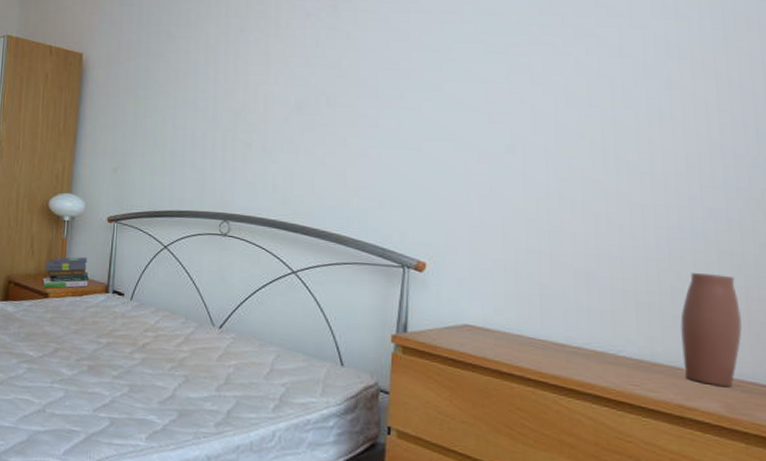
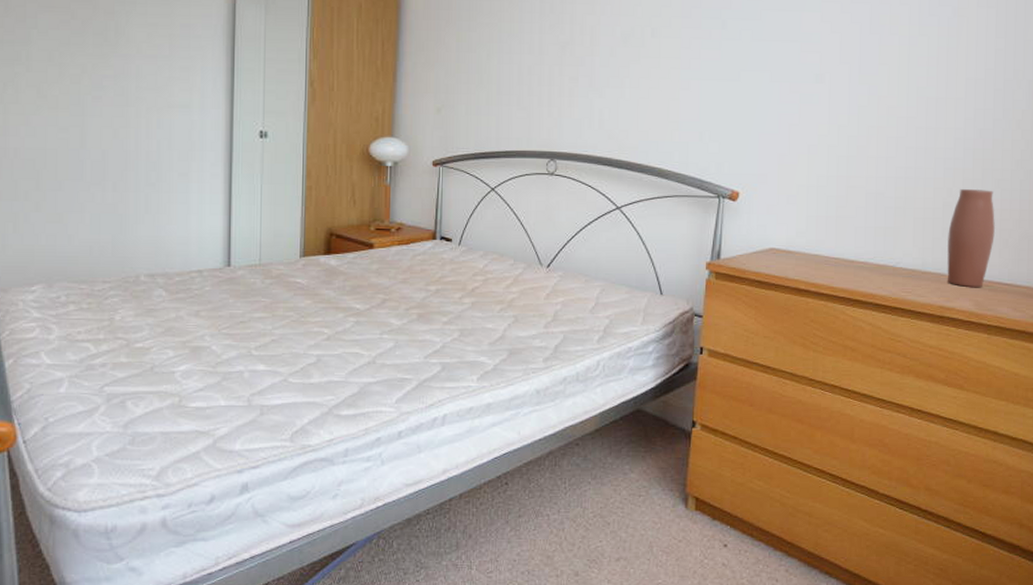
books: present [42,257,89,289] -> none [366,204,415,239]

